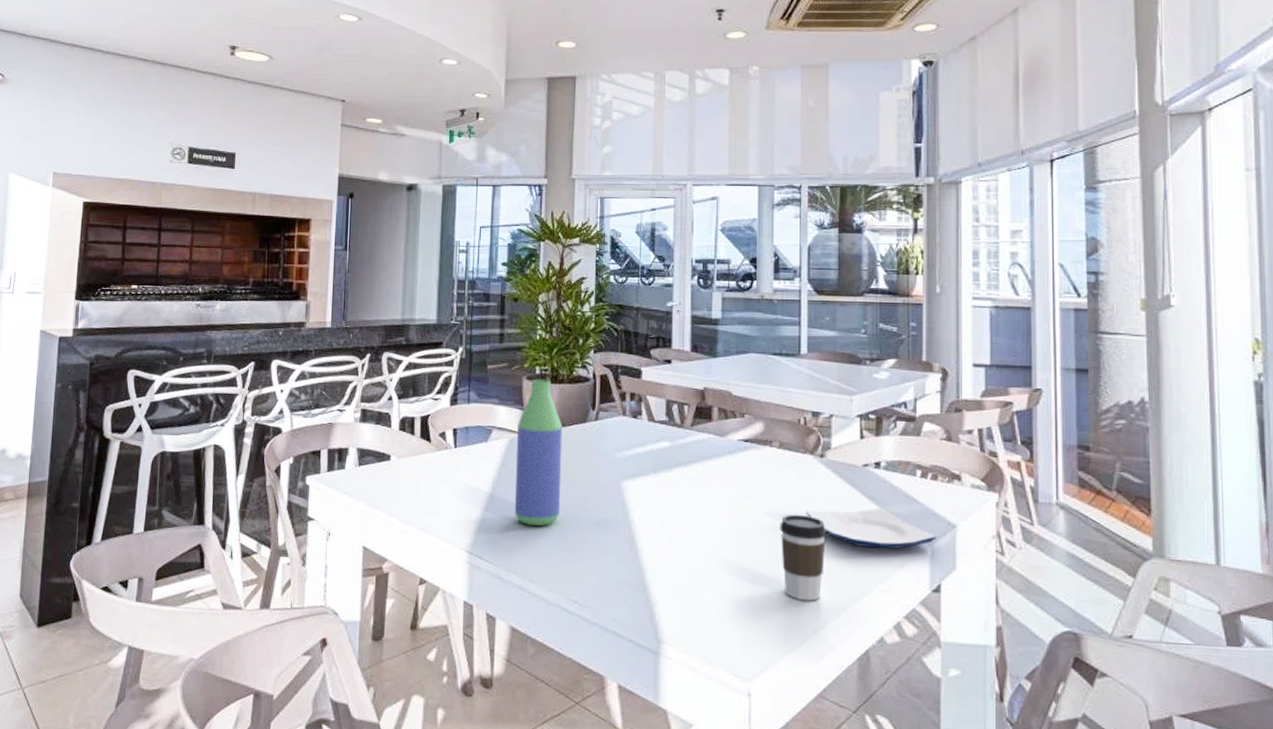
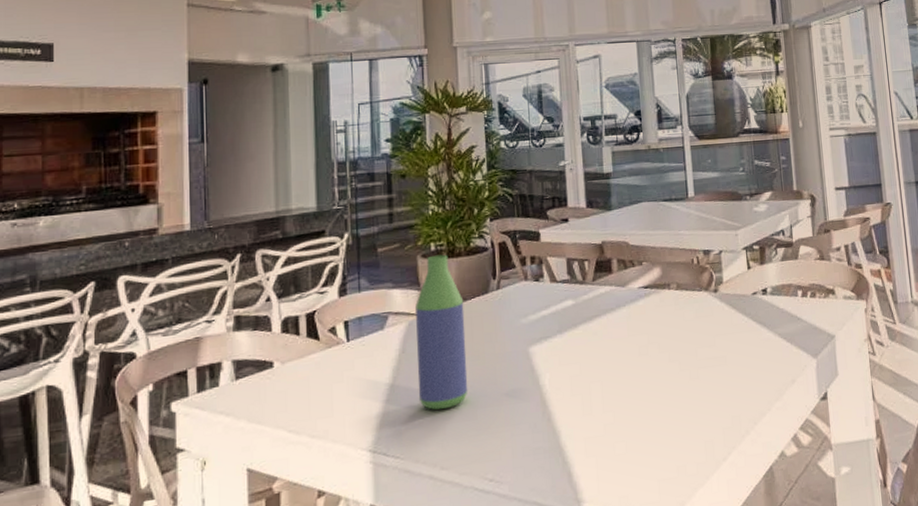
coffee cup: present [780,514,827,601] -> none [683,349,727,432]
plate: present [806,508,937,549] -> none [706,331,820,371]

